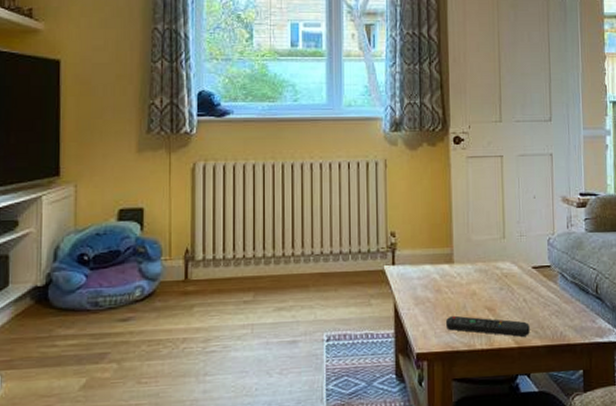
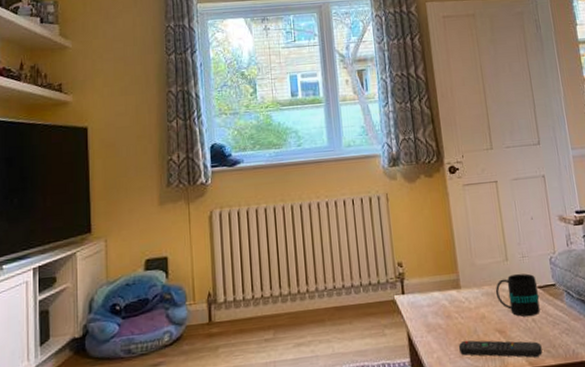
mug: none [489,252,533,297] -> present [495,273,540,317]

